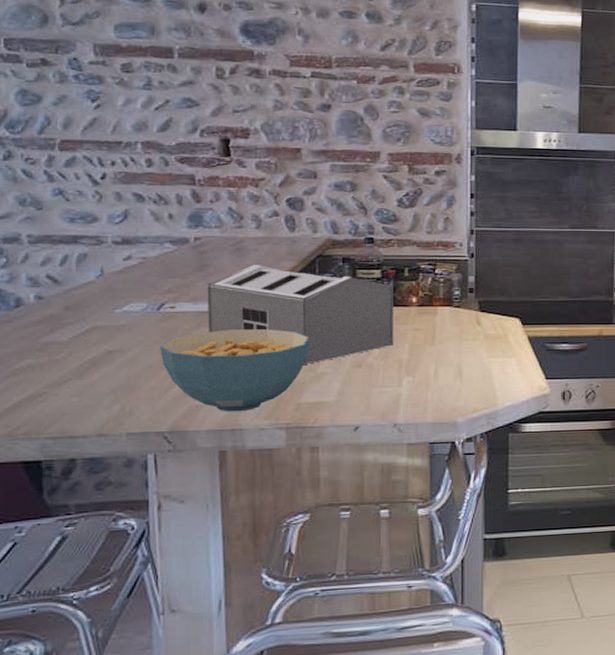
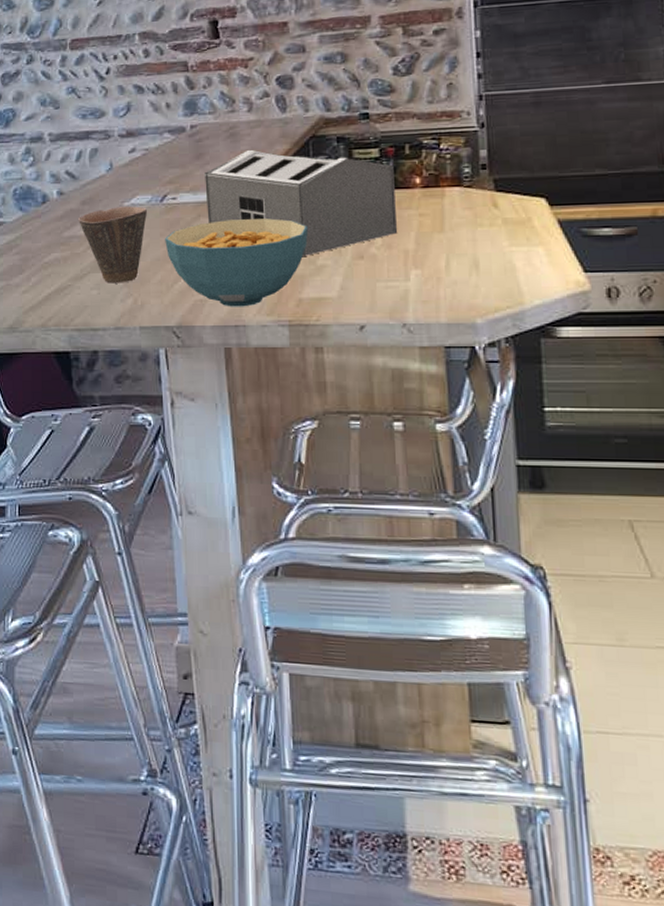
cup: none [60,313,141,391] -> present [79,206,147,284]

